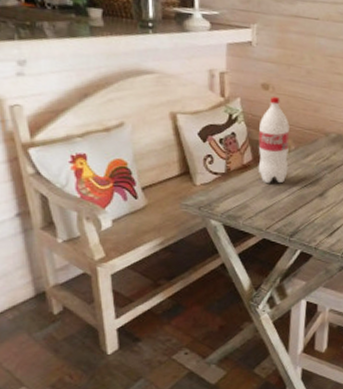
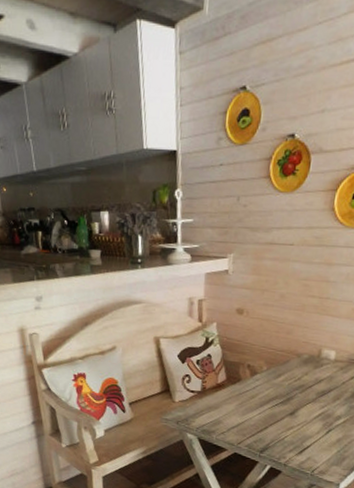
bottle: present [258,96,290,184] -> none [231,320,262,402]

